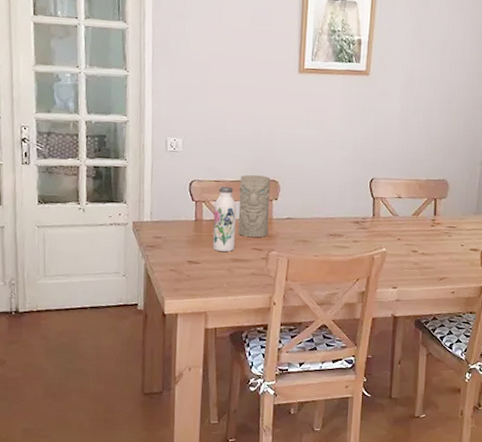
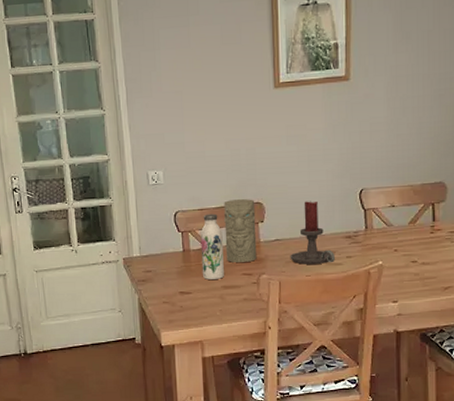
candle holder: none [300,184,342,246] -> present [290,201,335,265]

